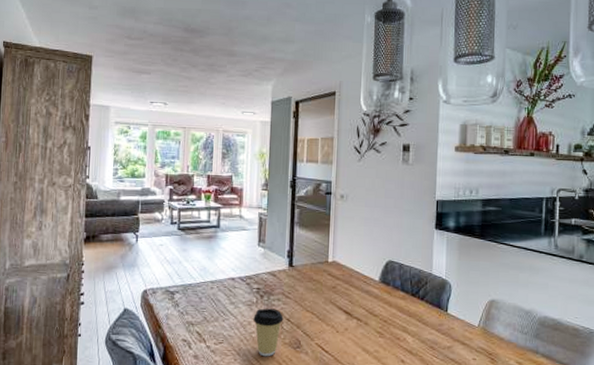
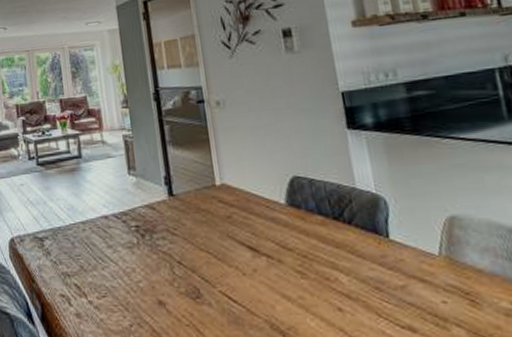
coffee cup: present [253,308,284,357] -> none [137,250,174,312]

